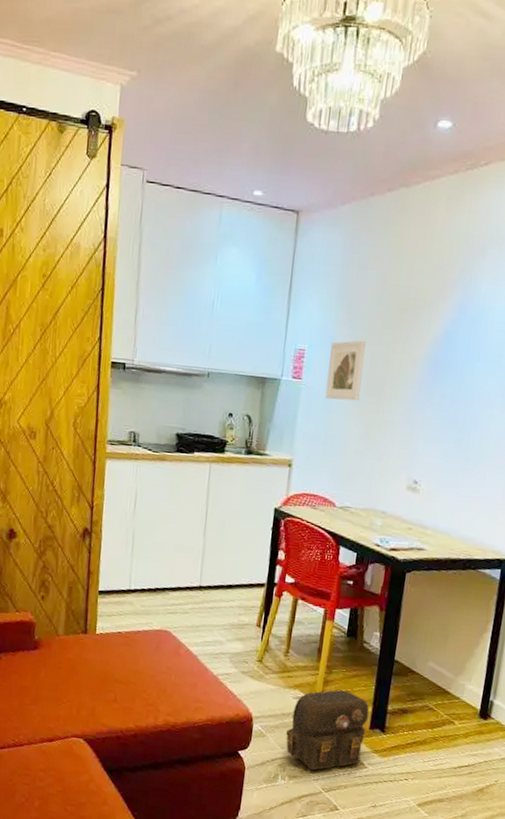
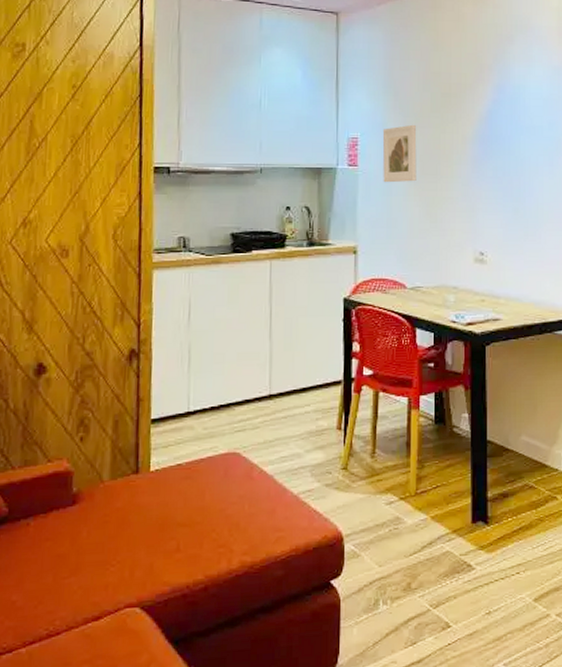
backpack: present [285,689,369,771] -> none [381,484,469,585]

